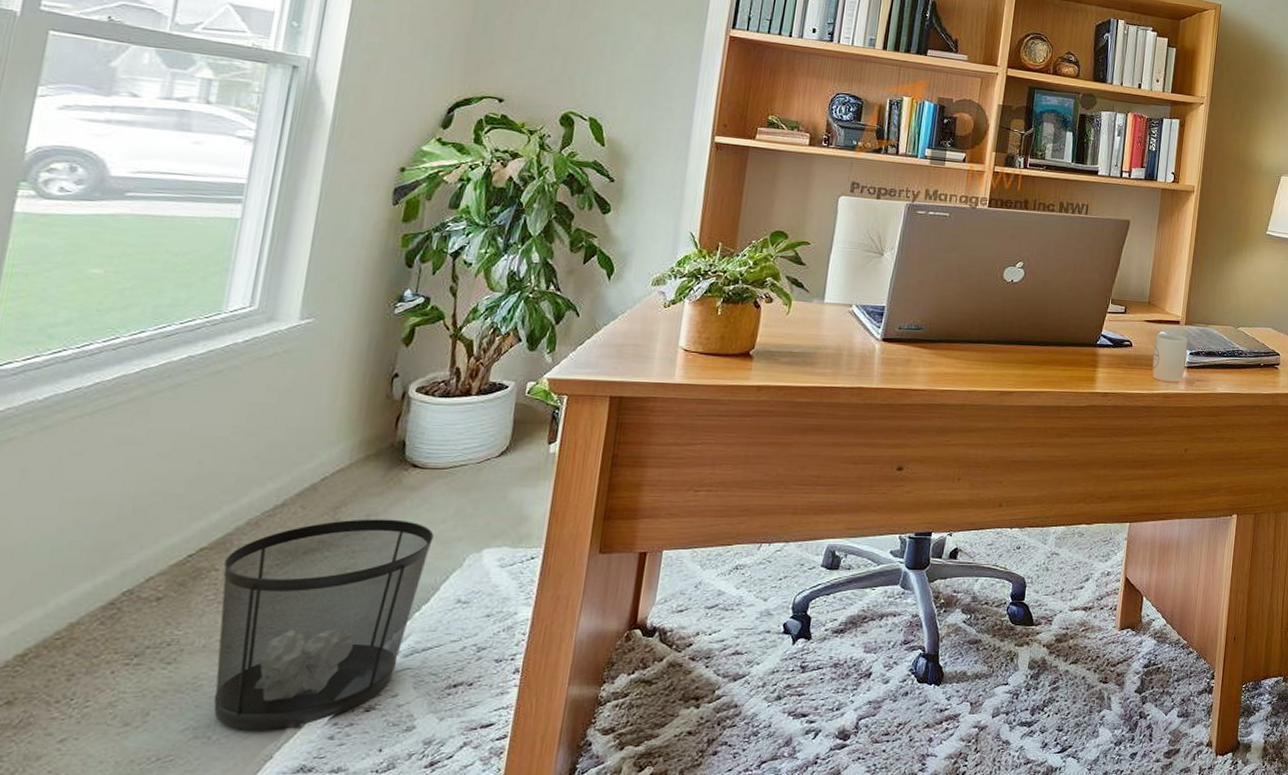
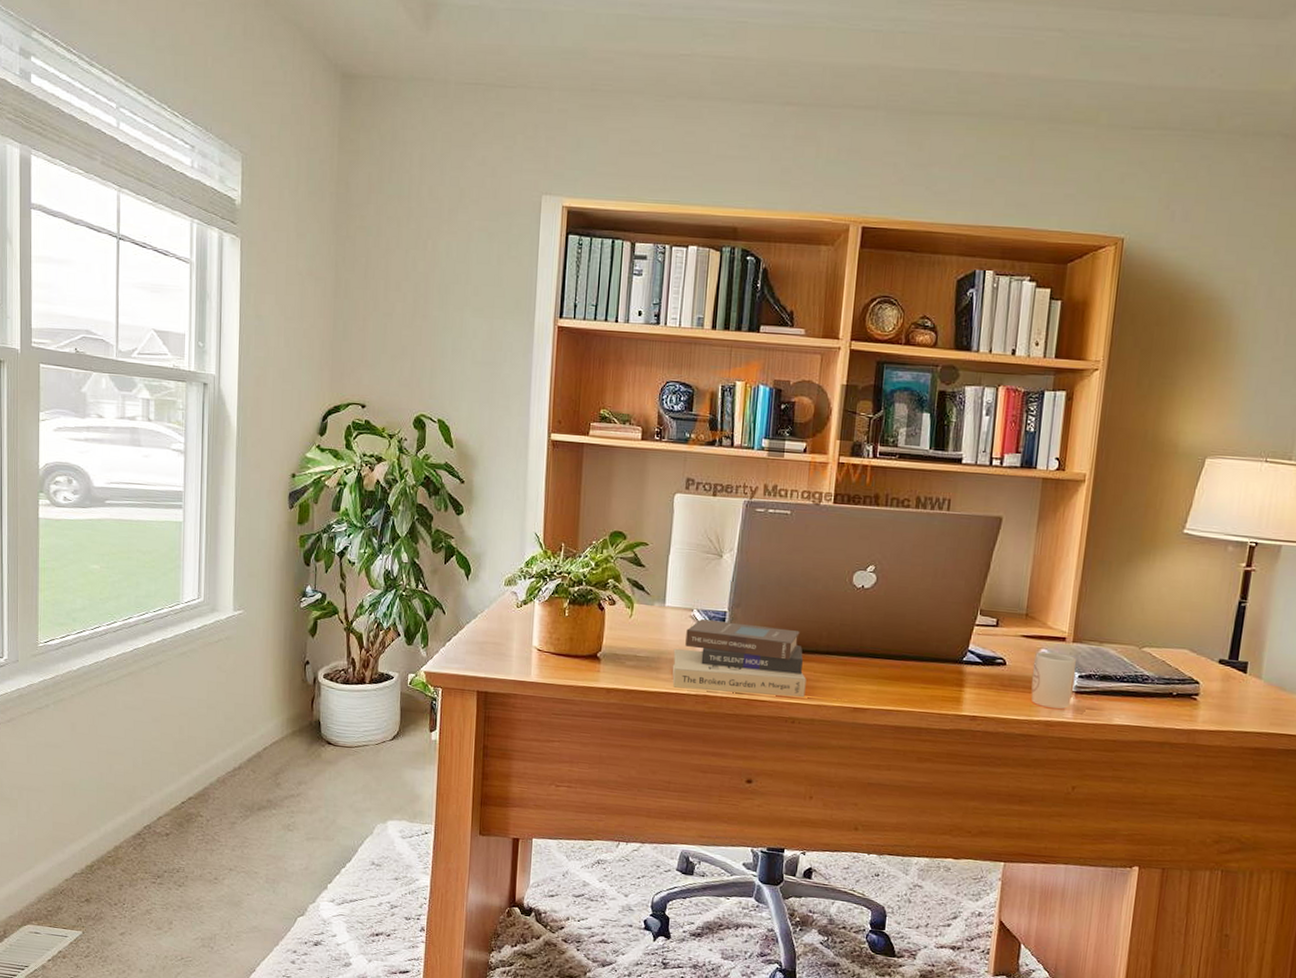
waste bin: present [213,519,434,730] -> none [205,785,349,949]
books: none [827,314,959,385] -> present [672,619,807,698]

